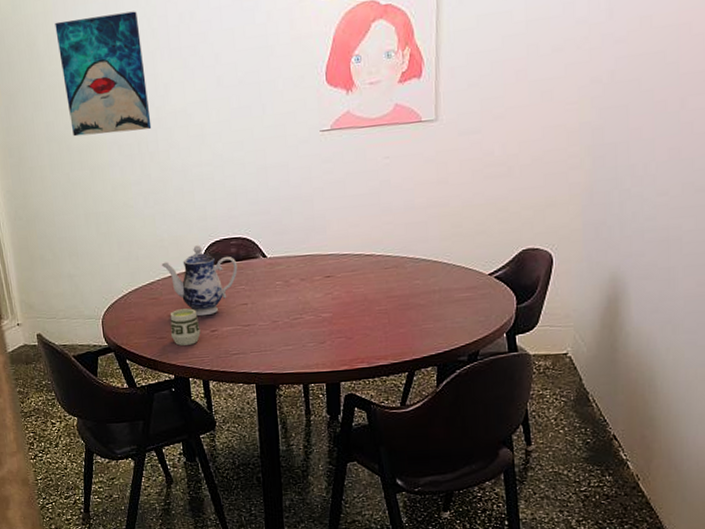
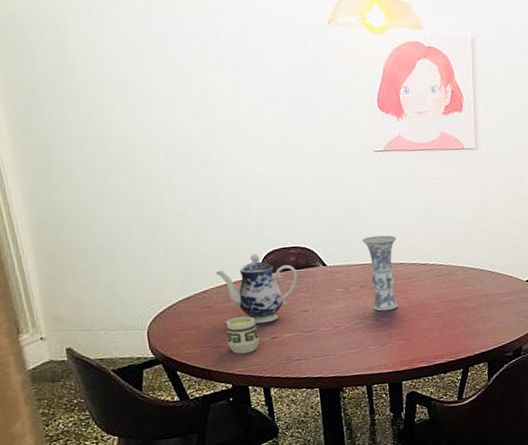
wall art: present [55,11,152,137] -> none [88,22,202,140]
vase: none [303,223,342,306] -> present [361,235,399,311]

